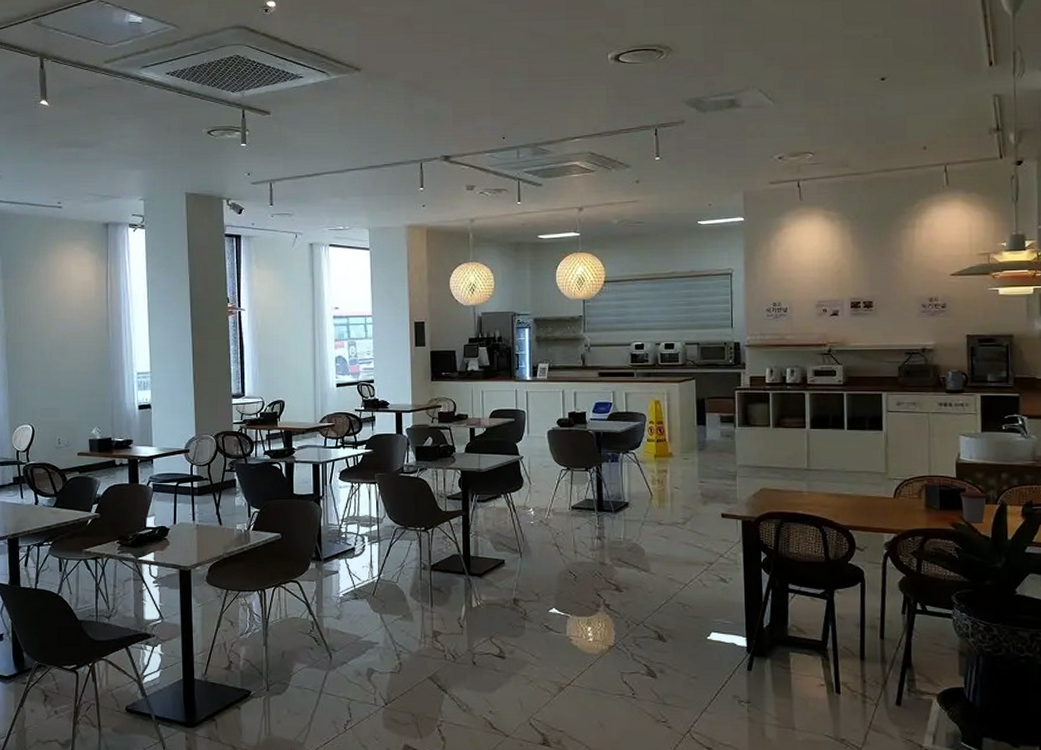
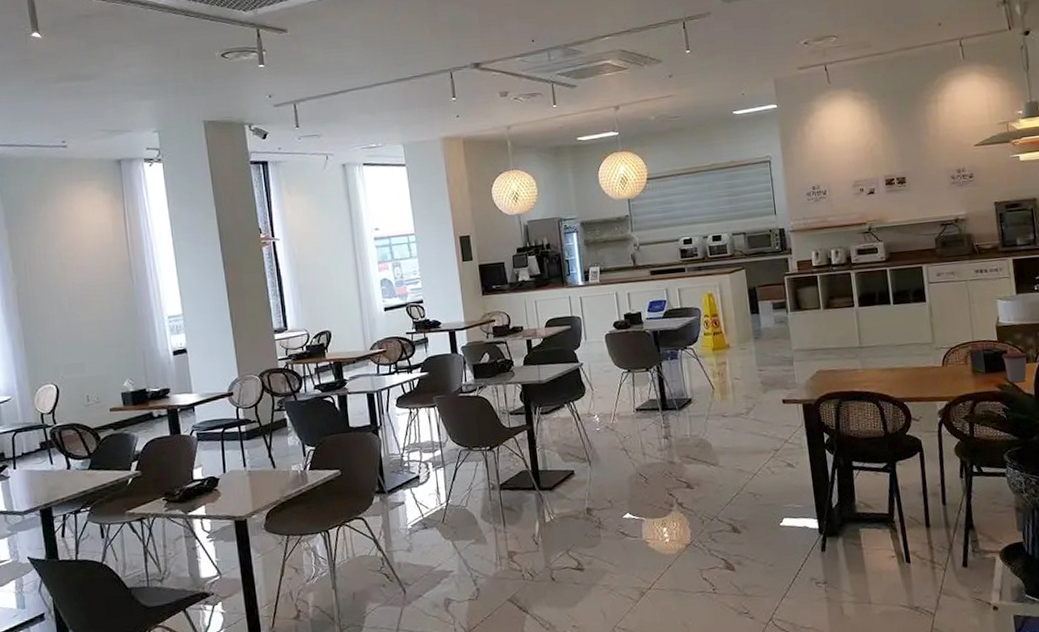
kettle: present [944,369,969,394] -> none [978,236,1001,261]

